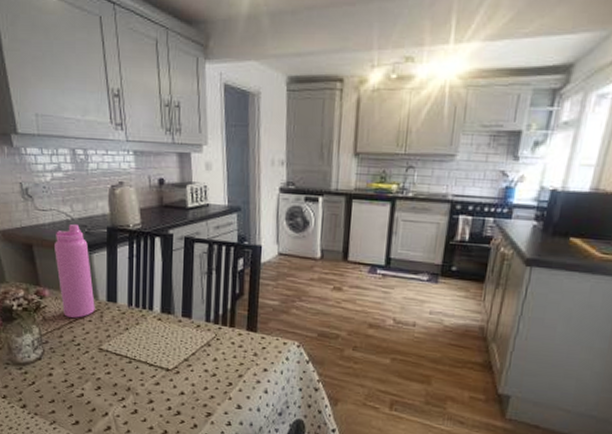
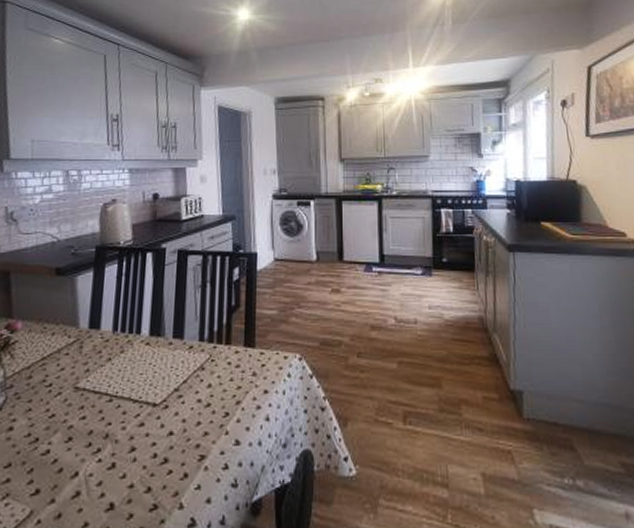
water bottle: present [55,223,95,319] -> none [34,245,75,354]

